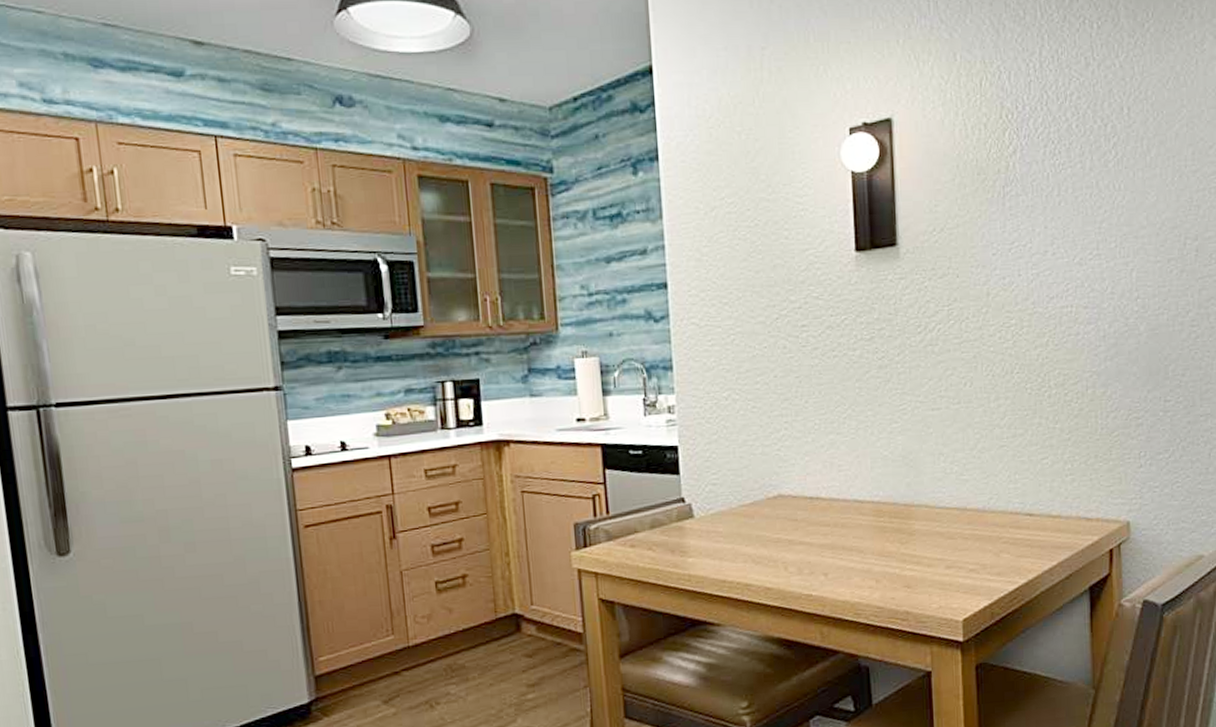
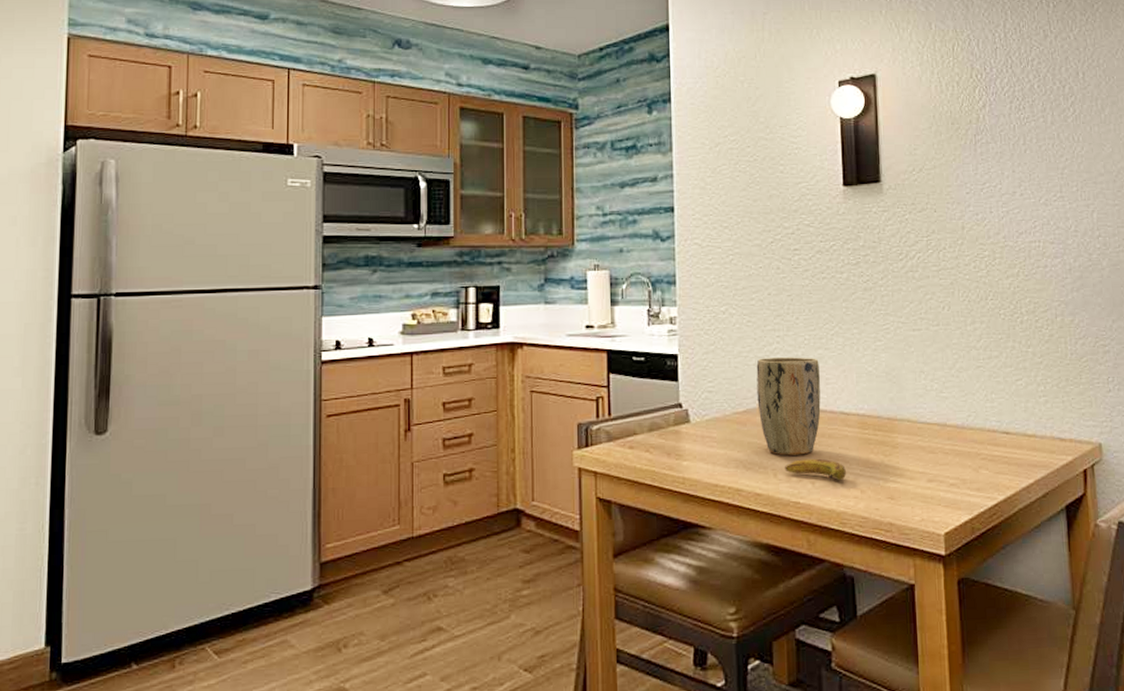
plant pot: none [763,443,833,548] -> present [756,357,821,456]
banana: none [796,549,860,572] -> present [785,458,846,481]

